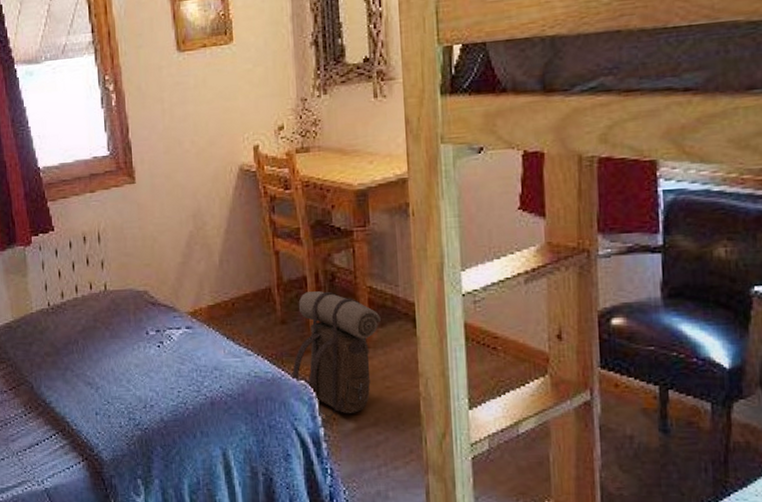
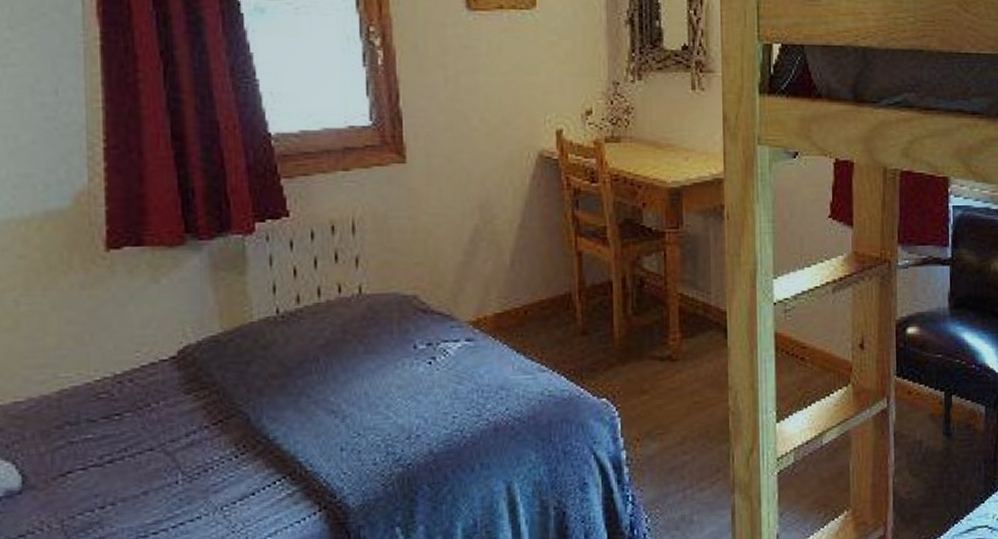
backpack: present [292,291,381,418] -> none [592,298,691,440]

